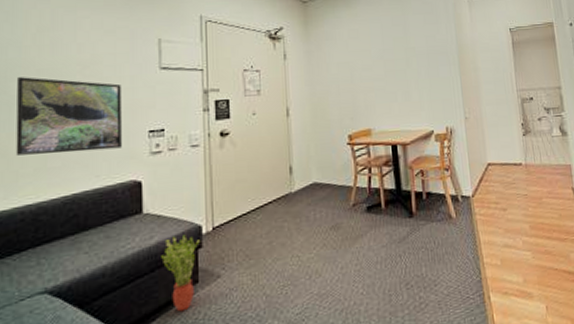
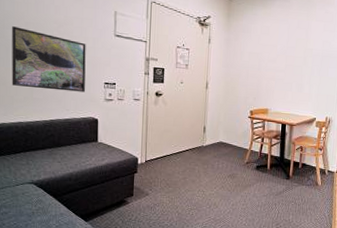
potted plant: present [161,235,200,312] -> none [109,161,136,213]

